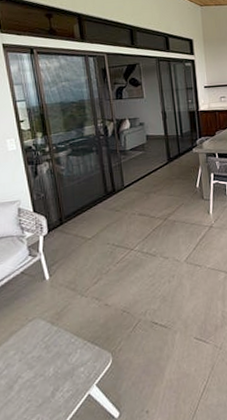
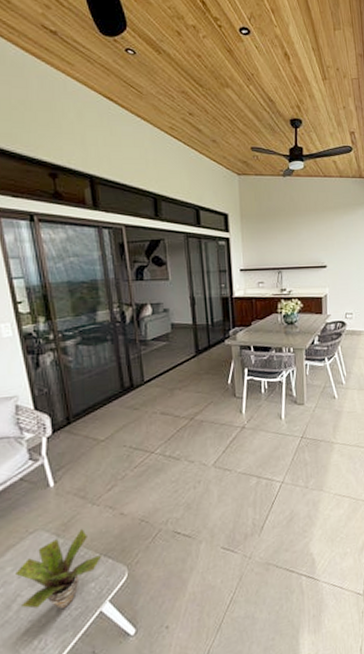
potted plant: none [17,317,90,391] -> present [15,528,102,609]

